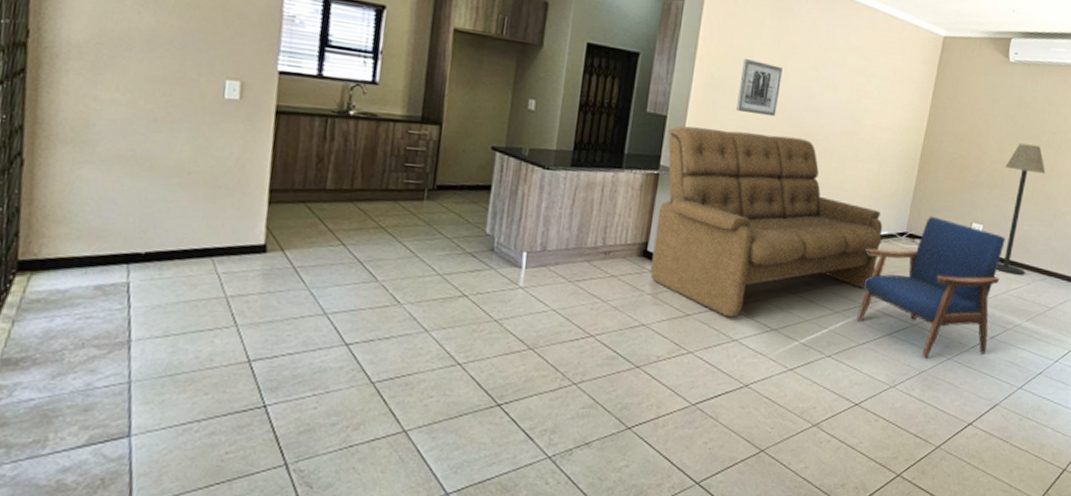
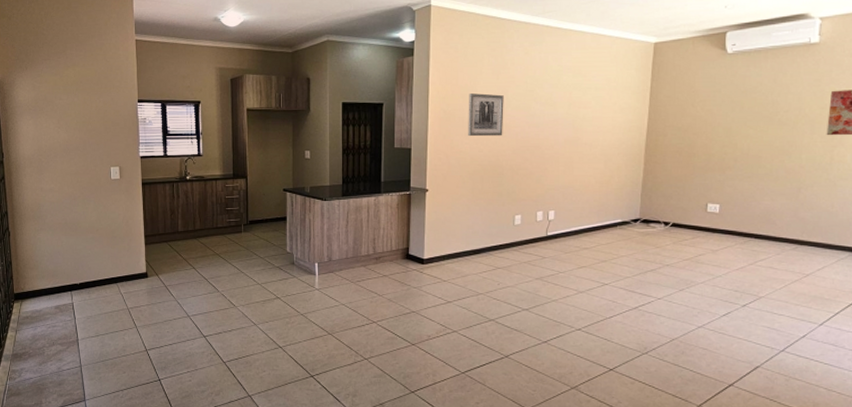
sofa: present [650,125,883,318] -> none [414,151,616,302]
armchair: present [856,216,1006,359] -> none [600,202,746,328]
floor lamp: present [996,143,1046,275] -> none [736,125,783,246]

